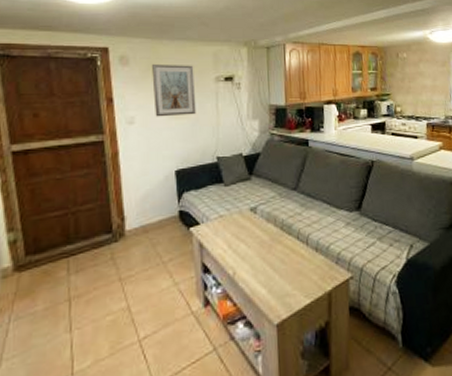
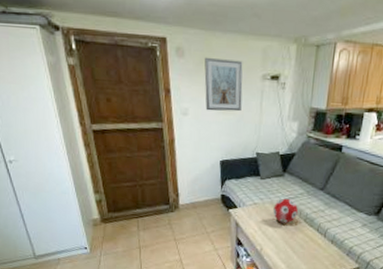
decorative ball: none [243,204,272,236] -> present [273,198,298,224]

